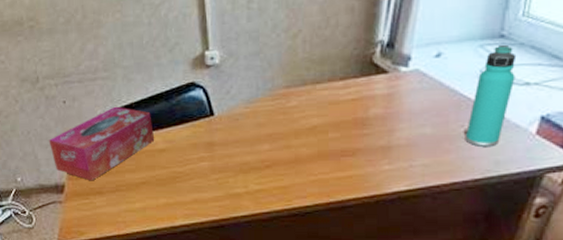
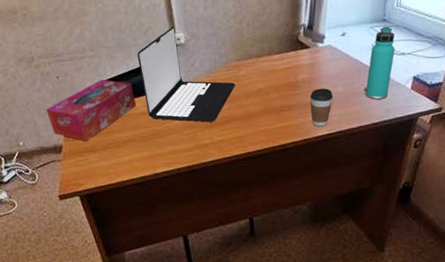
laptop: none [159,42,282,166] -> present [137,26,235,123]
coffee cup: none [383,127,417,180] -> present [309,88,333,127]

